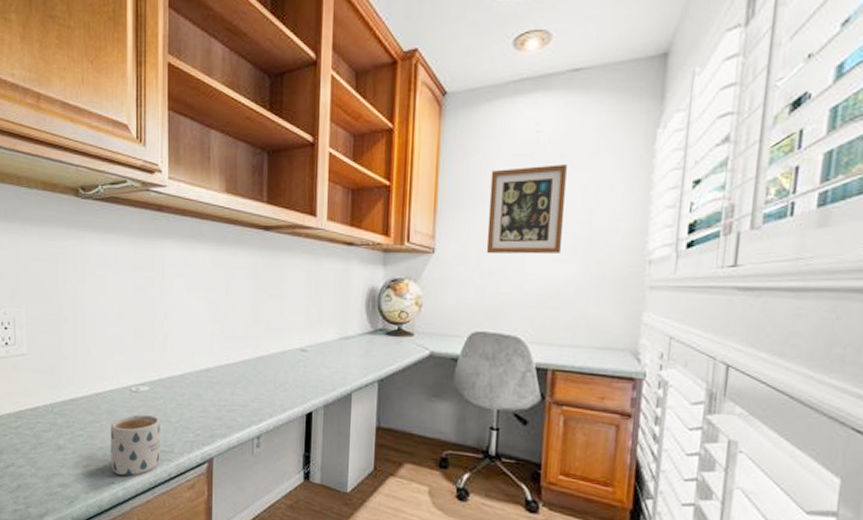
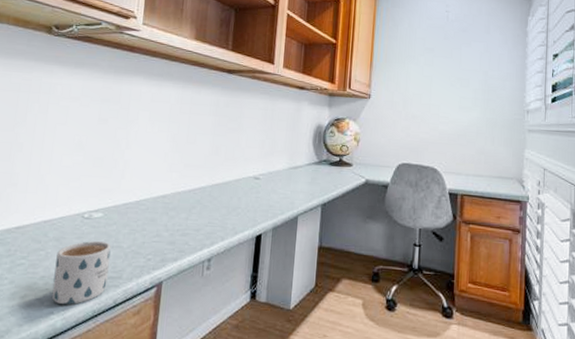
wall art: present [486,165,567,254] -> none [410,36,468,103]

